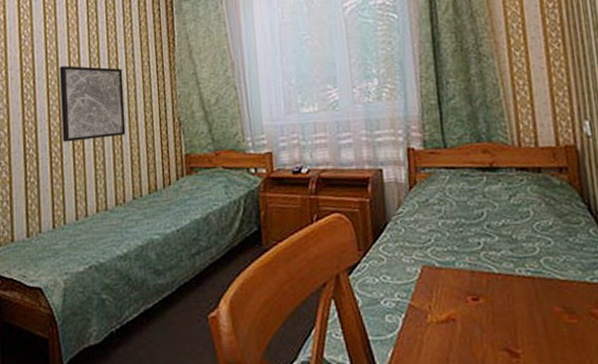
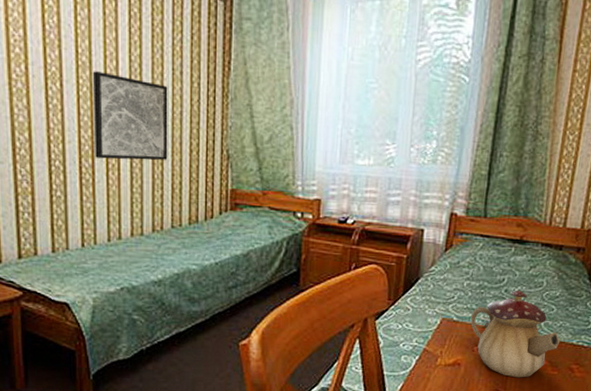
teapot: none [454,223,570,332] -> present [470,290,561,378]

